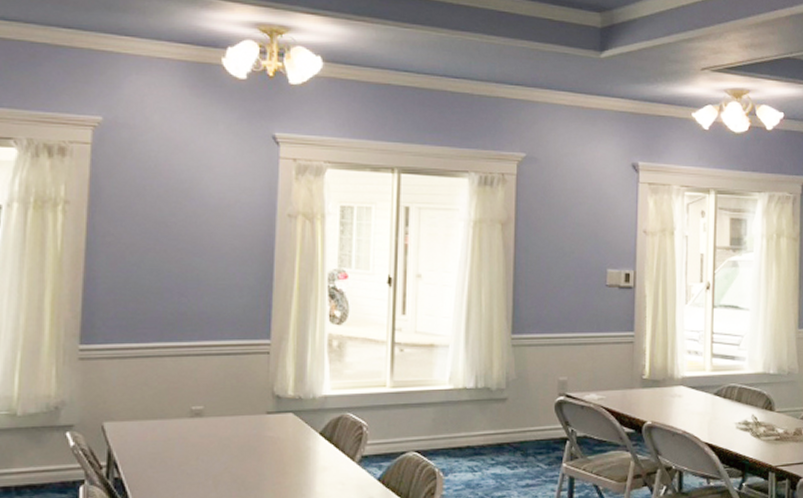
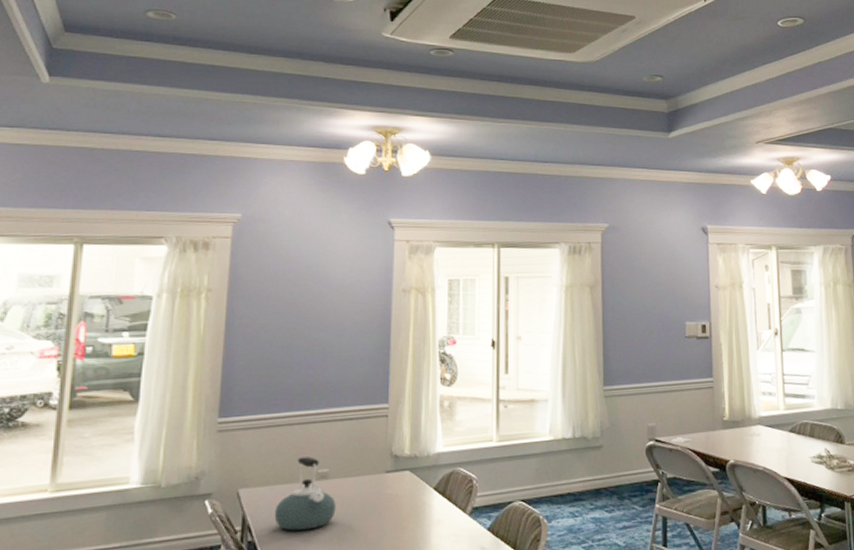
kettle: none [143,392,211,469] -> present [274,456,336,531]

